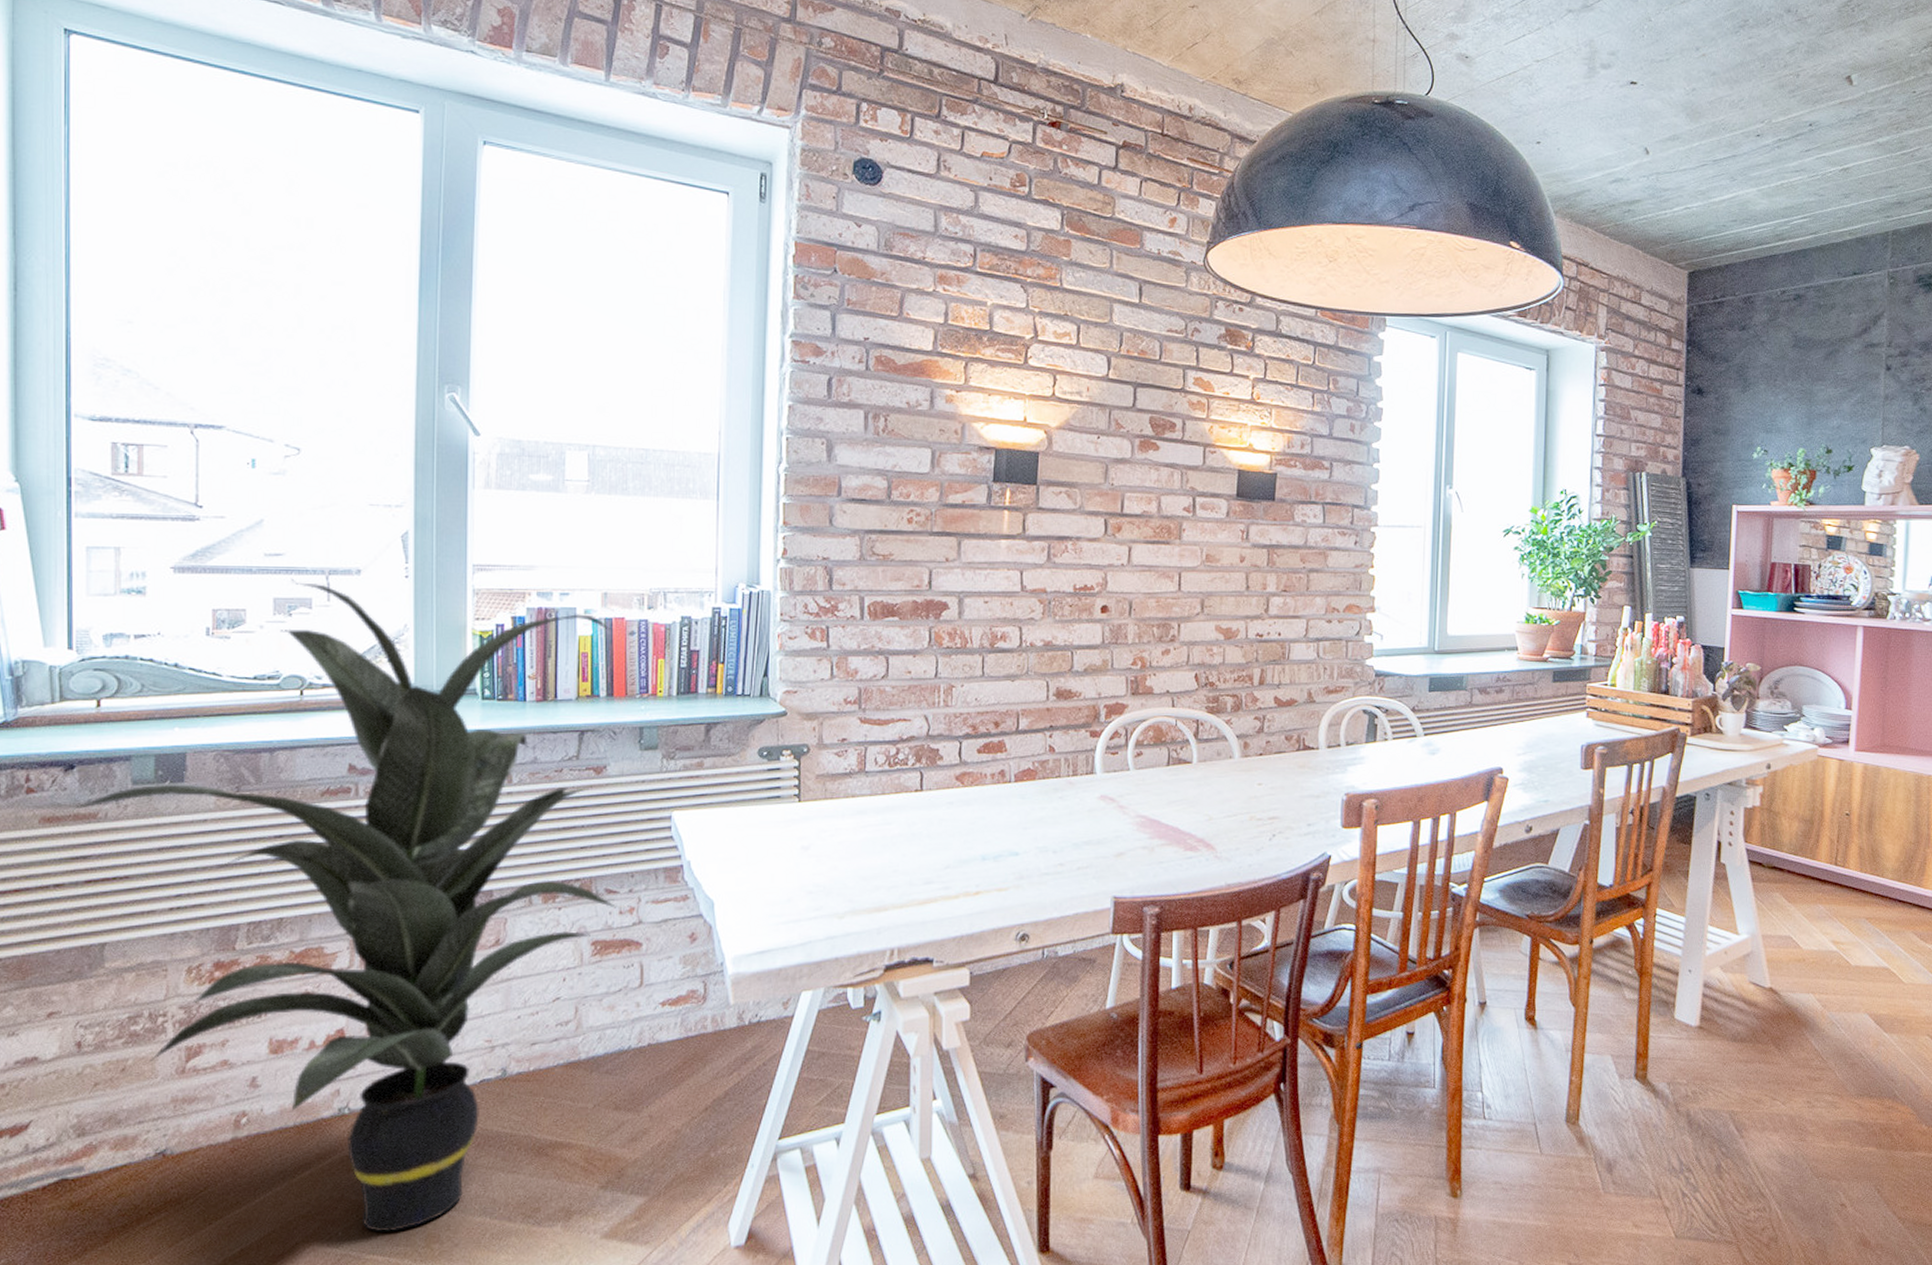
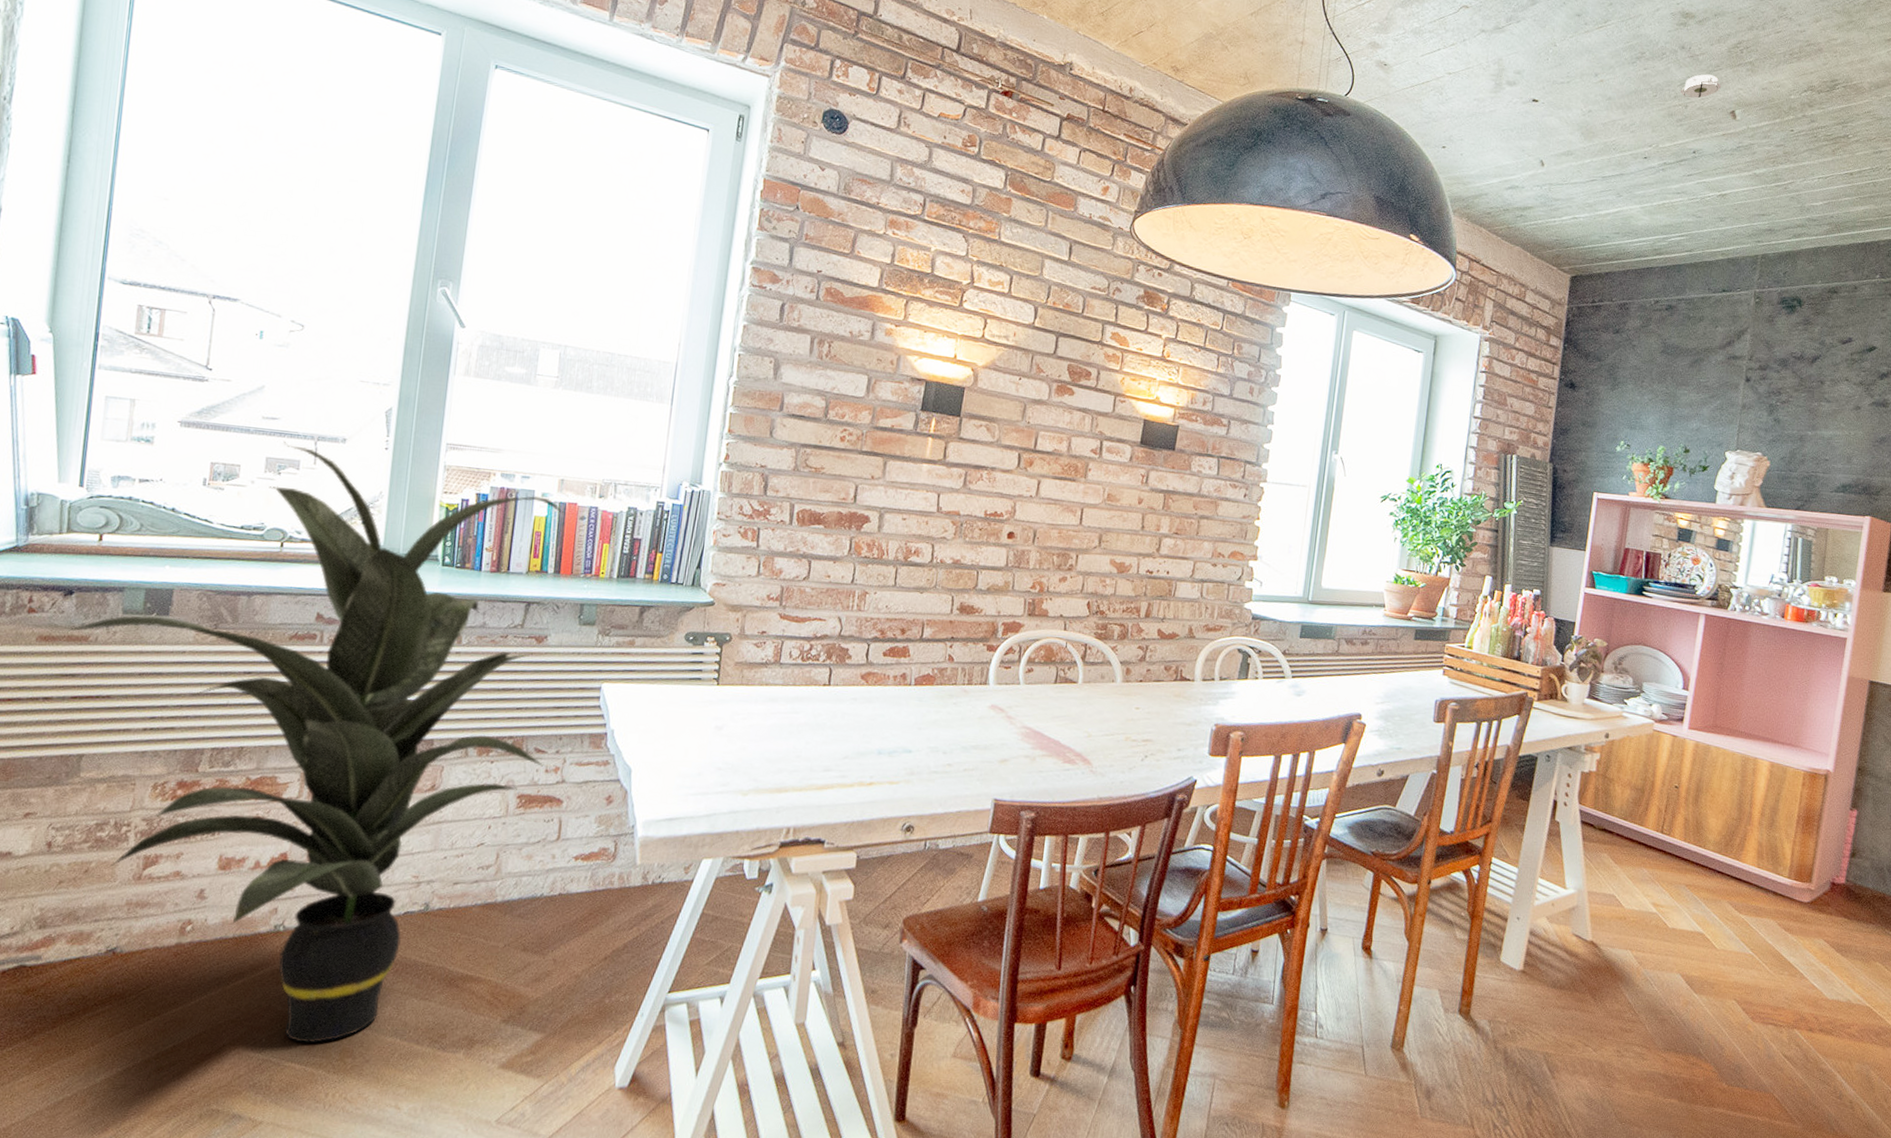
smoke detector: none [1788,38,1834,69] -> present [1678,74,1721,100]

